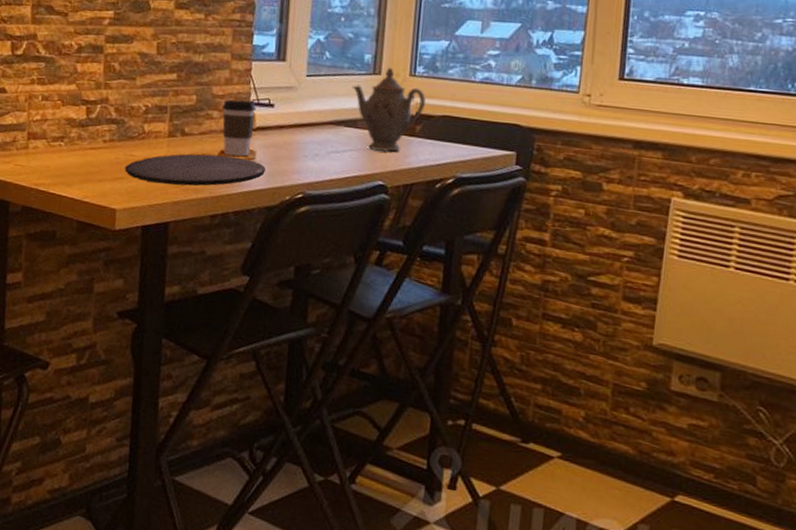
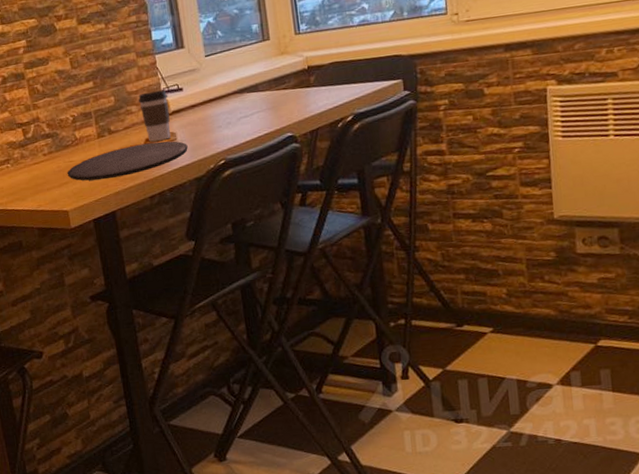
teapot: present [352,67,426,152] -> none [247,31,314,108]

